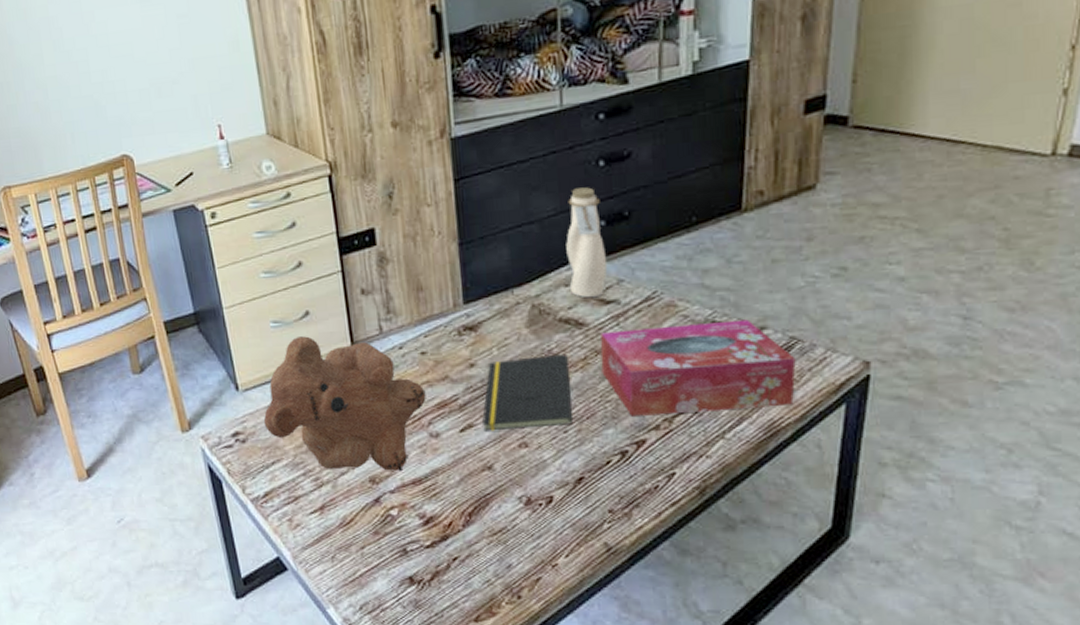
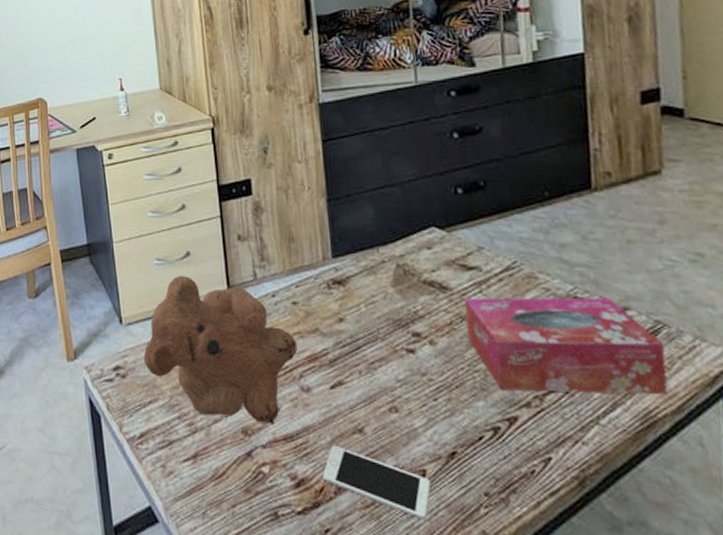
cell phone: none [450,483,557,540] -> present [322,444,431,520]
notepad: present [482,353,573,431] -> none [352,316,442,393]
water bottle: present [566,187,608,298] -> none [426,156,468,263]

